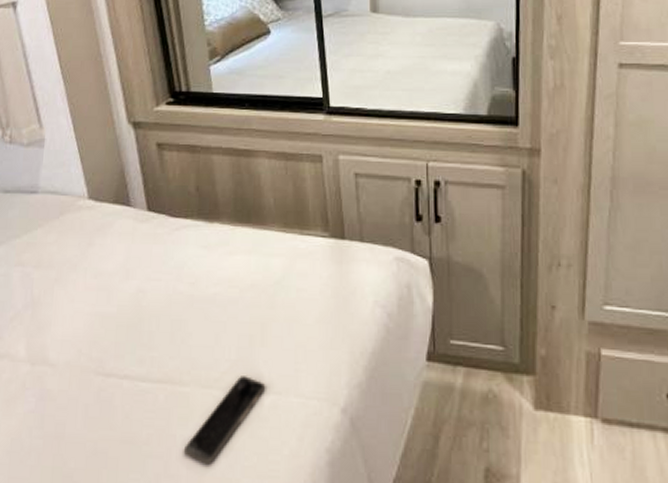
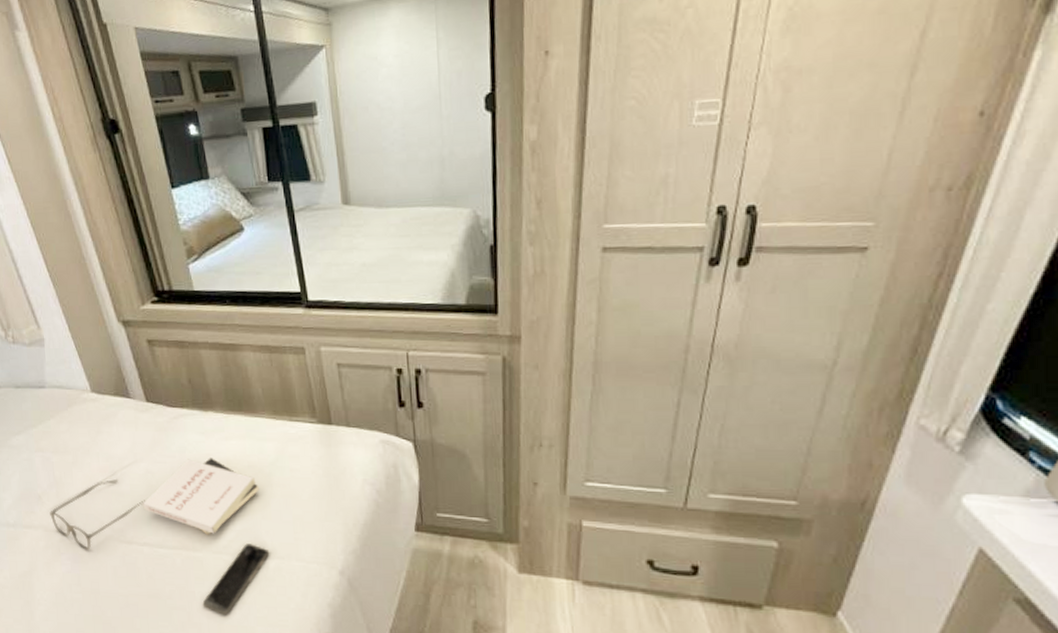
eyeglasses: none [20,299,134,385] -> present [50,479,146,550]
books: none [128,275,261,366] -> present [142,458,259,535]

